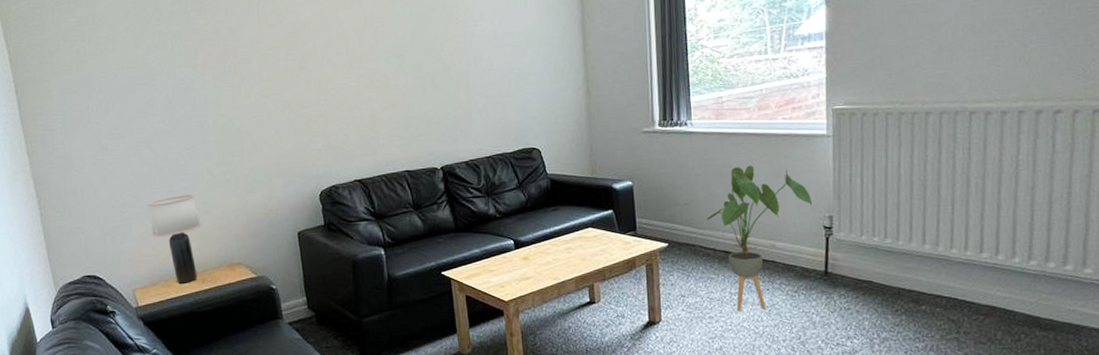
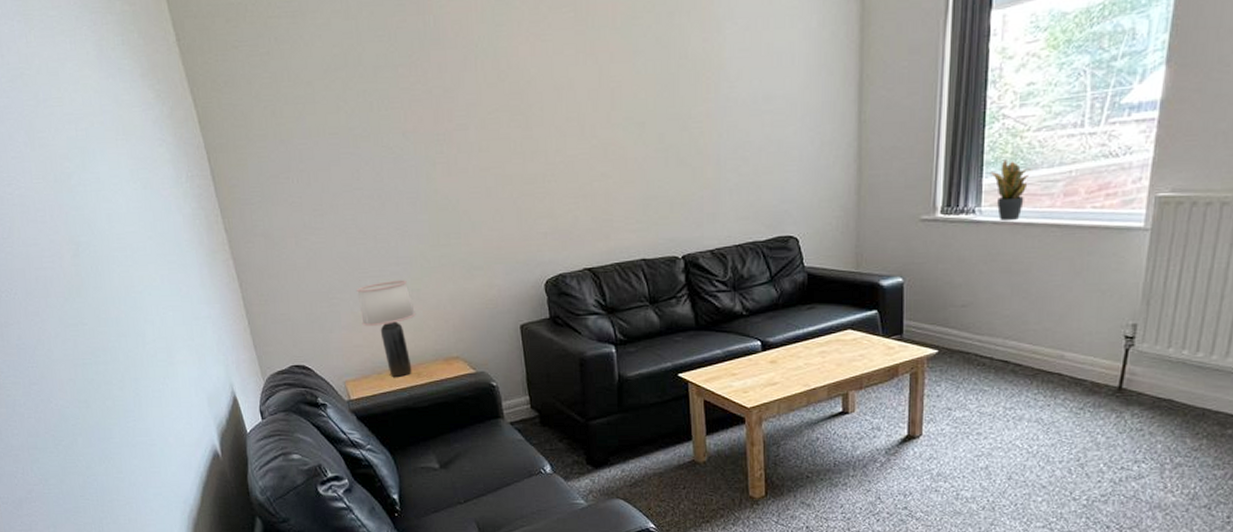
potted plant: none [697,81,730,132] -> present [991,159,1032,222]
house plant: present [706,165,813,312] -> none [986,262,1115,428]

